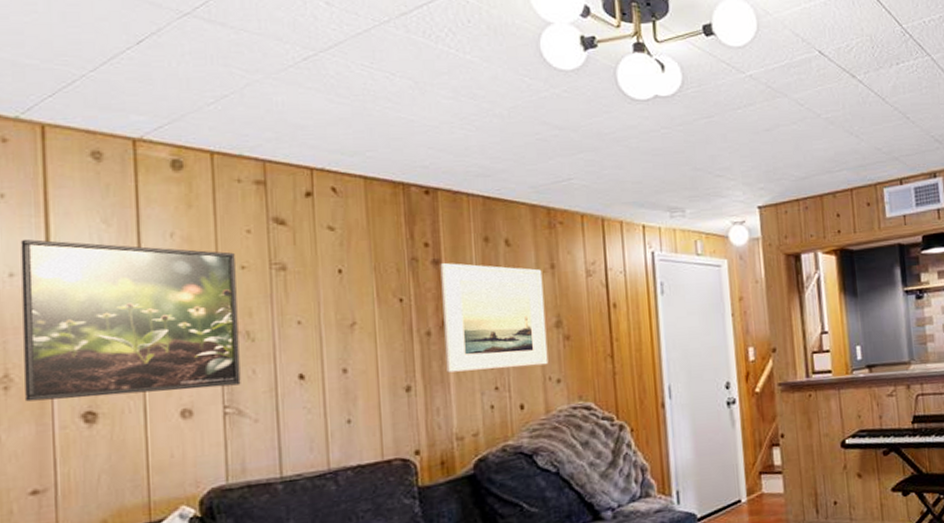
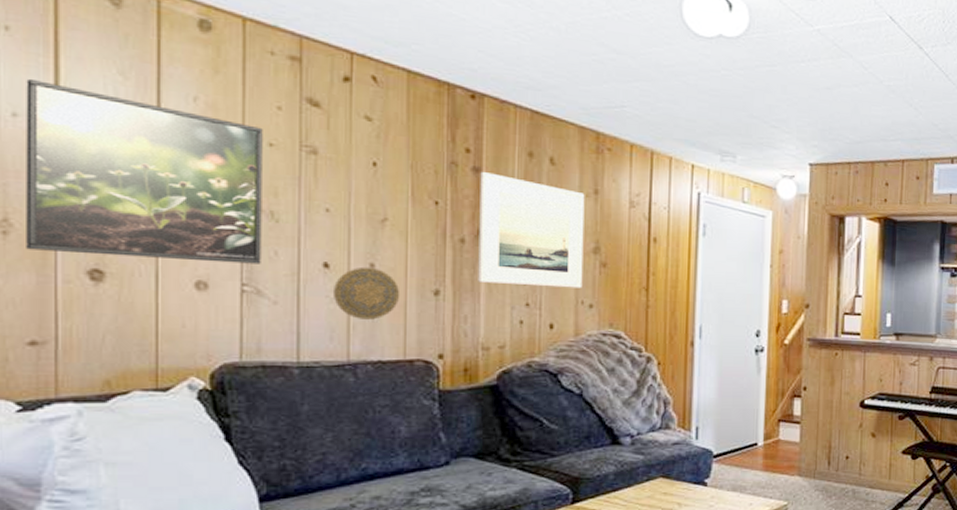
decorative plate: none [310,372,374,426] -> present [334,266,400,320]

